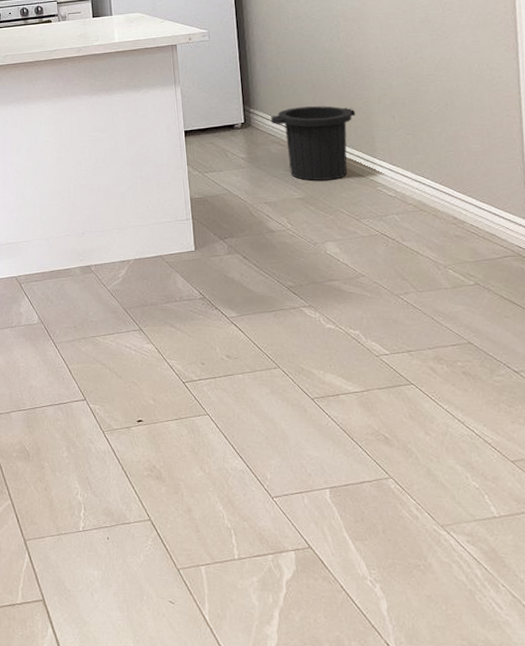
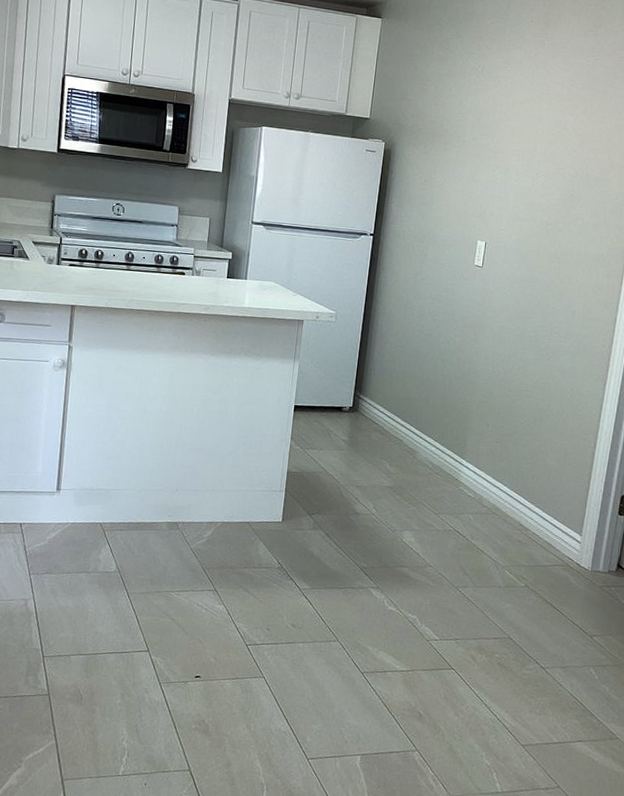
trash can: present [271,106,356,181] -> none [377,400,456,474]

